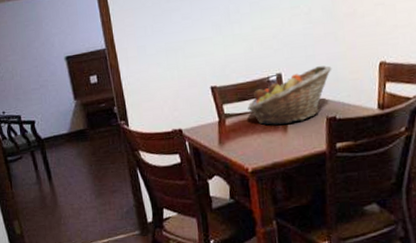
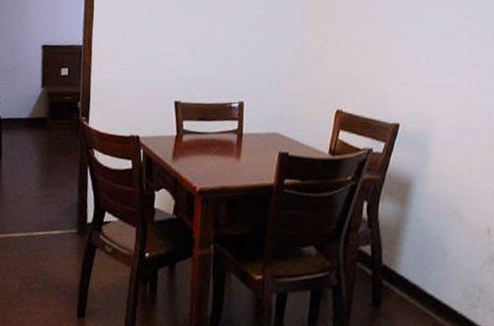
fruit basket: present [247,65,332,125] -> none [206,102,292,151]

